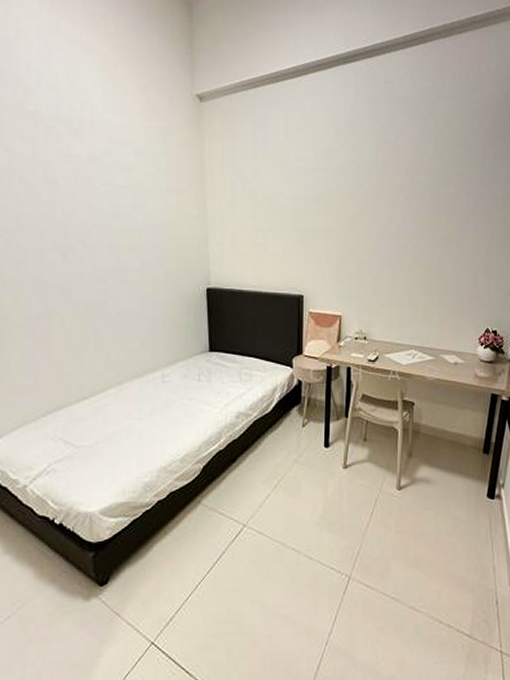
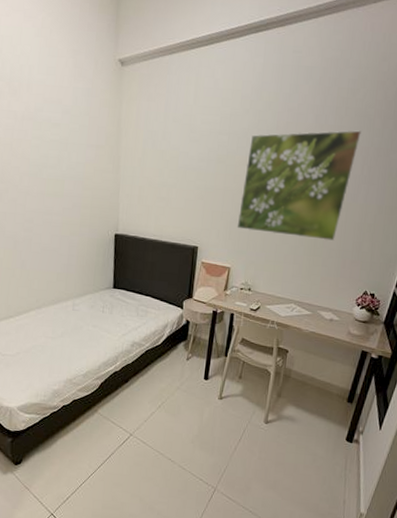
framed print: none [344,160,463,278] -> present [237,130,362,241]

